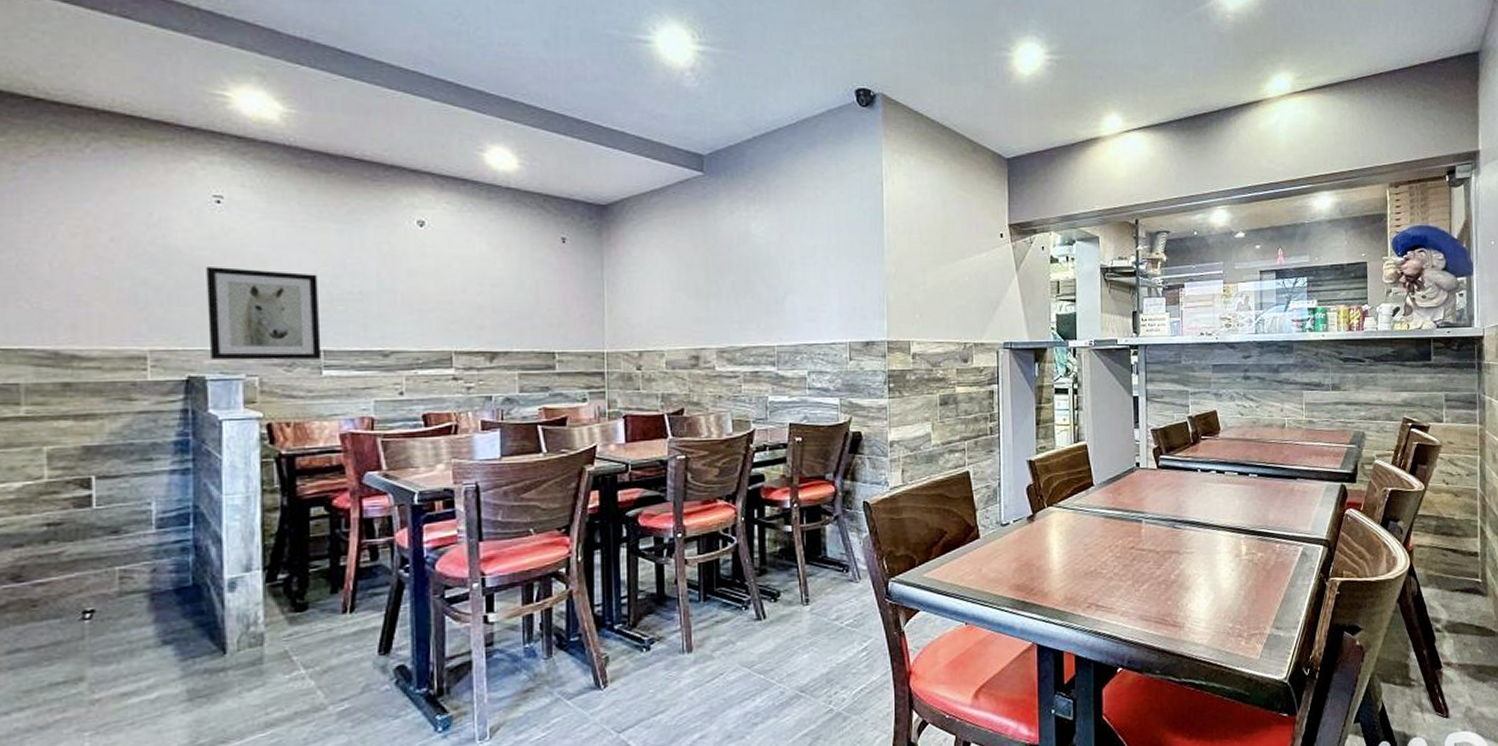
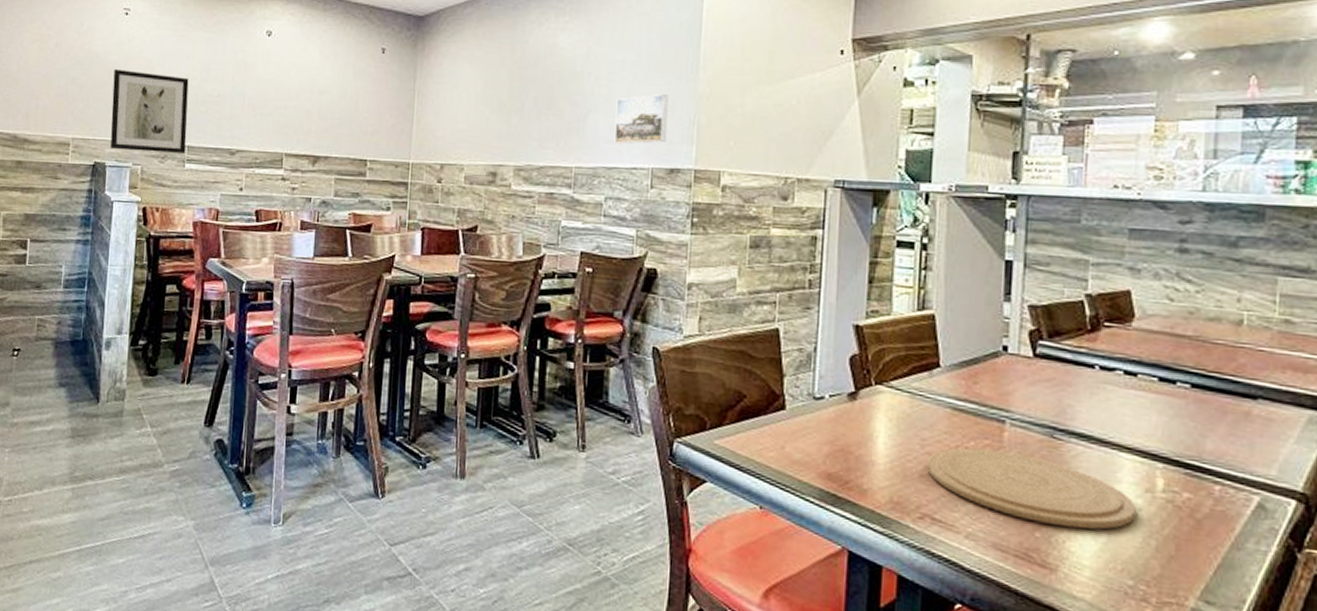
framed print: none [811,274,860,323] -> present [614,93,669,145]
plate: none [1090,543,1231,594] -> present [926,448,1136,530]

